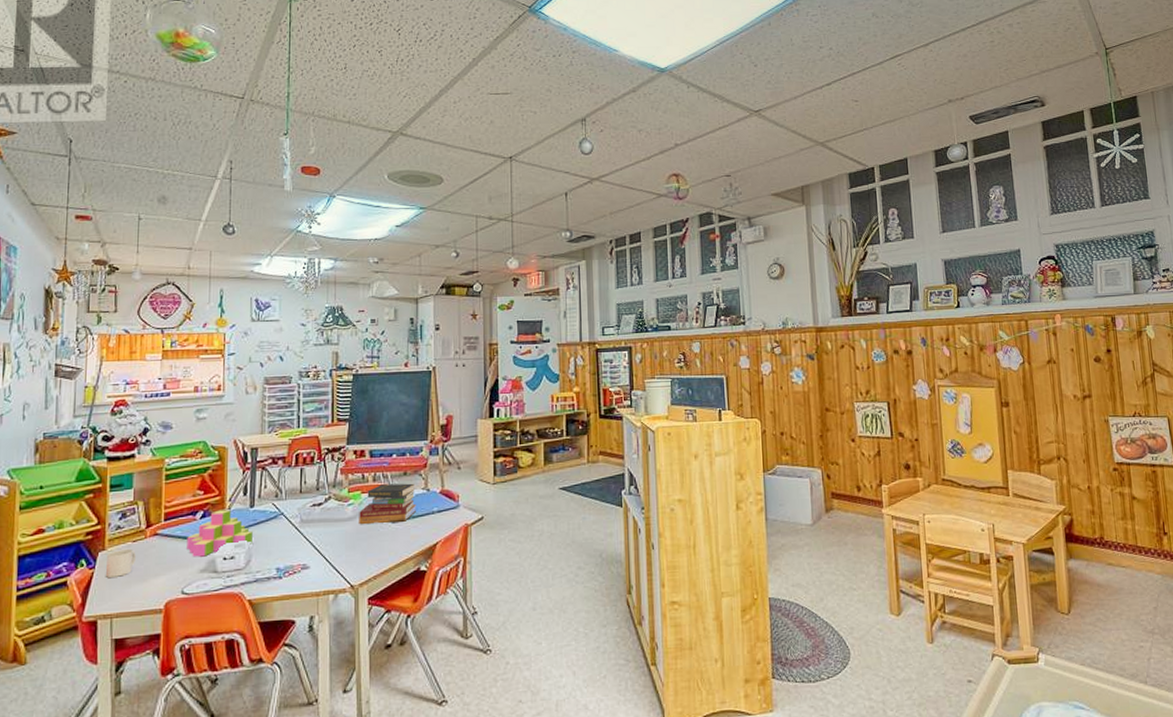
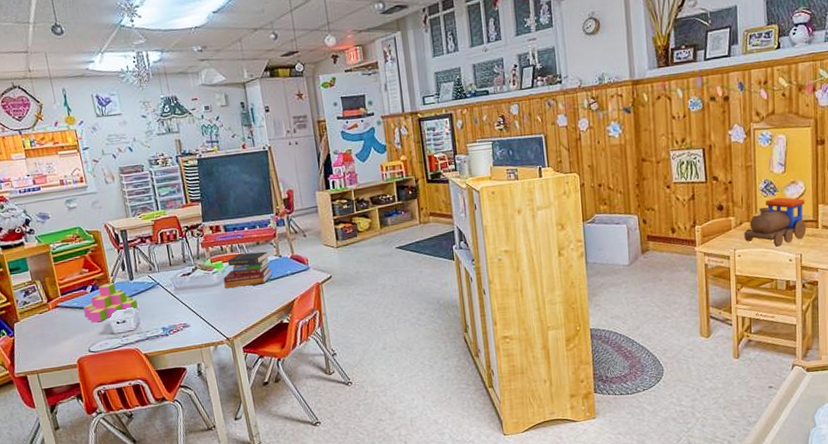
cup: present [105,548,136,577] -> none [21,319,46,343]
toy train: none [933,459,998,514] -> present [744,197,807,247]

